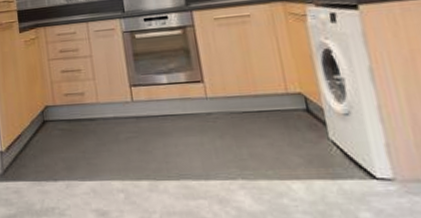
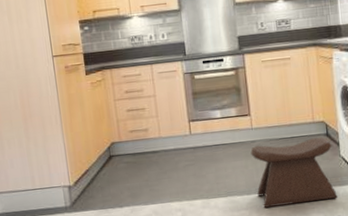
stool: none [206,113,330,199] -> present [250,137,337,208]

